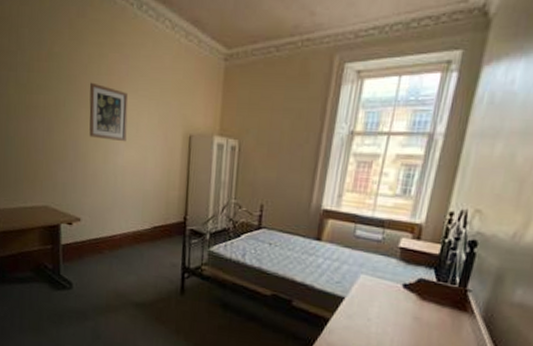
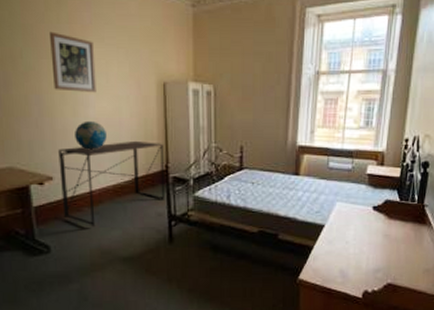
desk: none [86,190,184,269] -> present [58,140,165,226]
globe: none [103,168,132,196] -> present [75,120,107,150]

